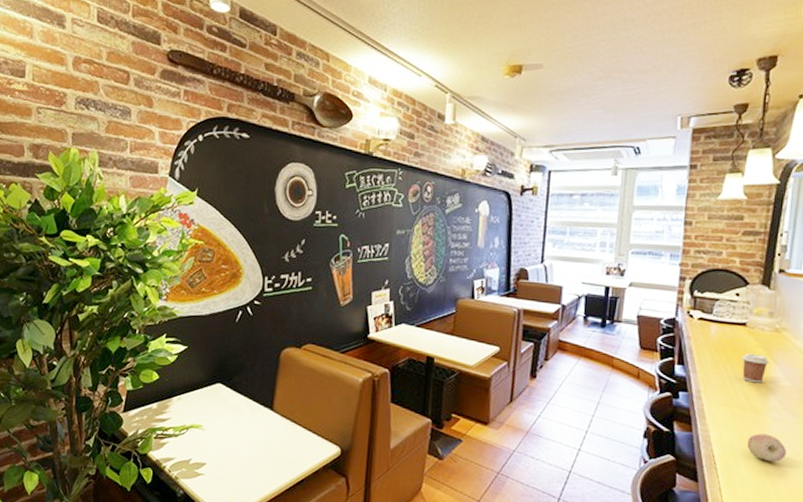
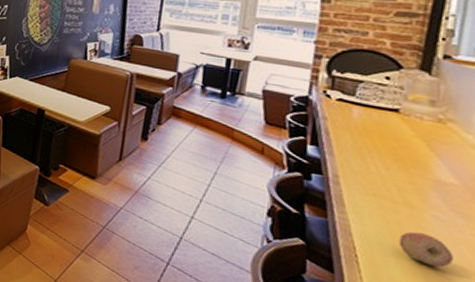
coffee cup: present [742,353,770,383] -> none [393,142,431,177]

